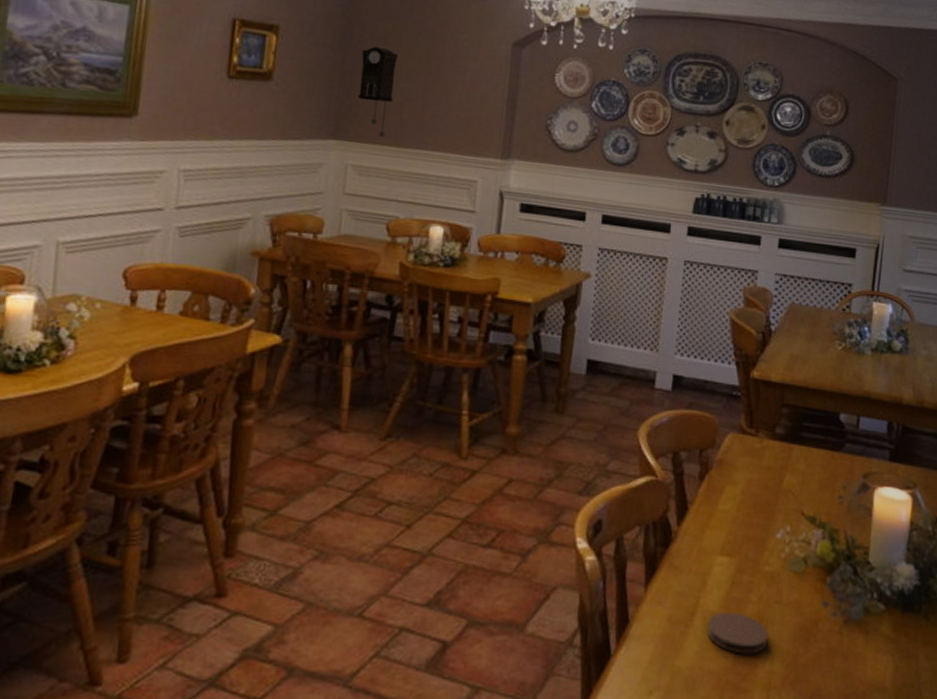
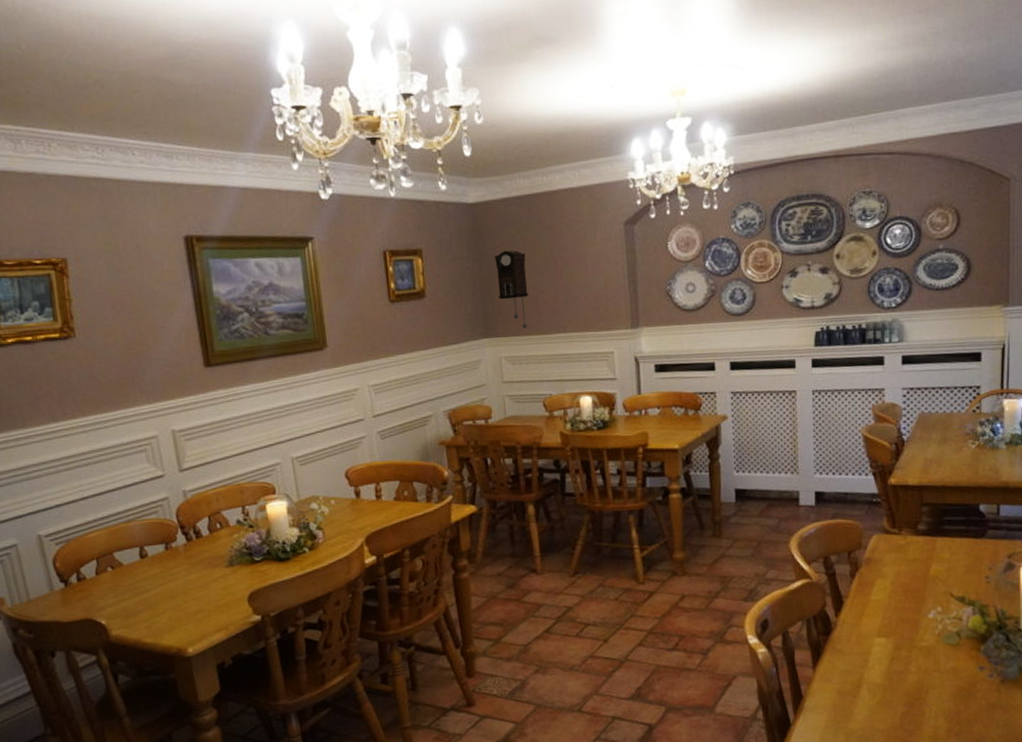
coaster: present [706,612,769,654] -> none [873,682,931,715]

